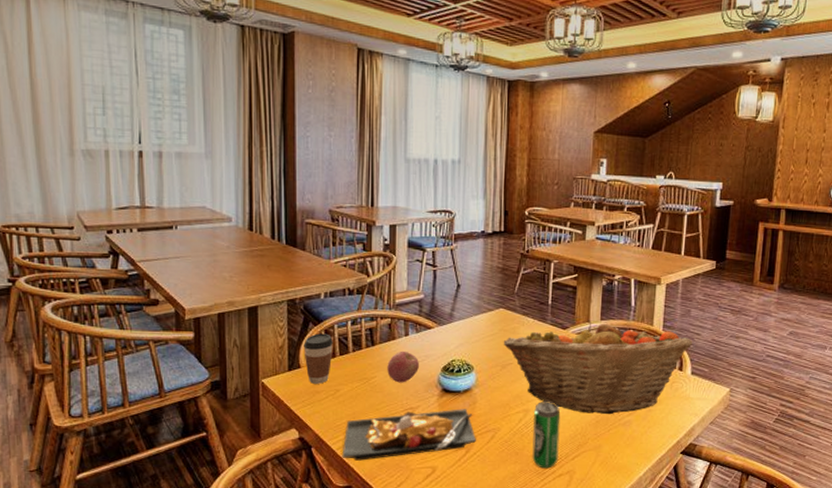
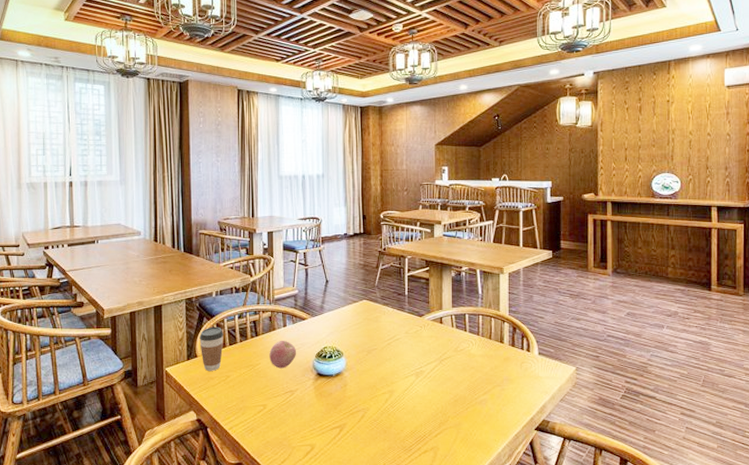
plate: present [342,409,476,461] -> none [233,391,348,439]
fruit basket: present [503,320,693,415] -> none [367,308,538,394]
beverage can: present [532,402,561,469] -> none [397,383,423,445]

